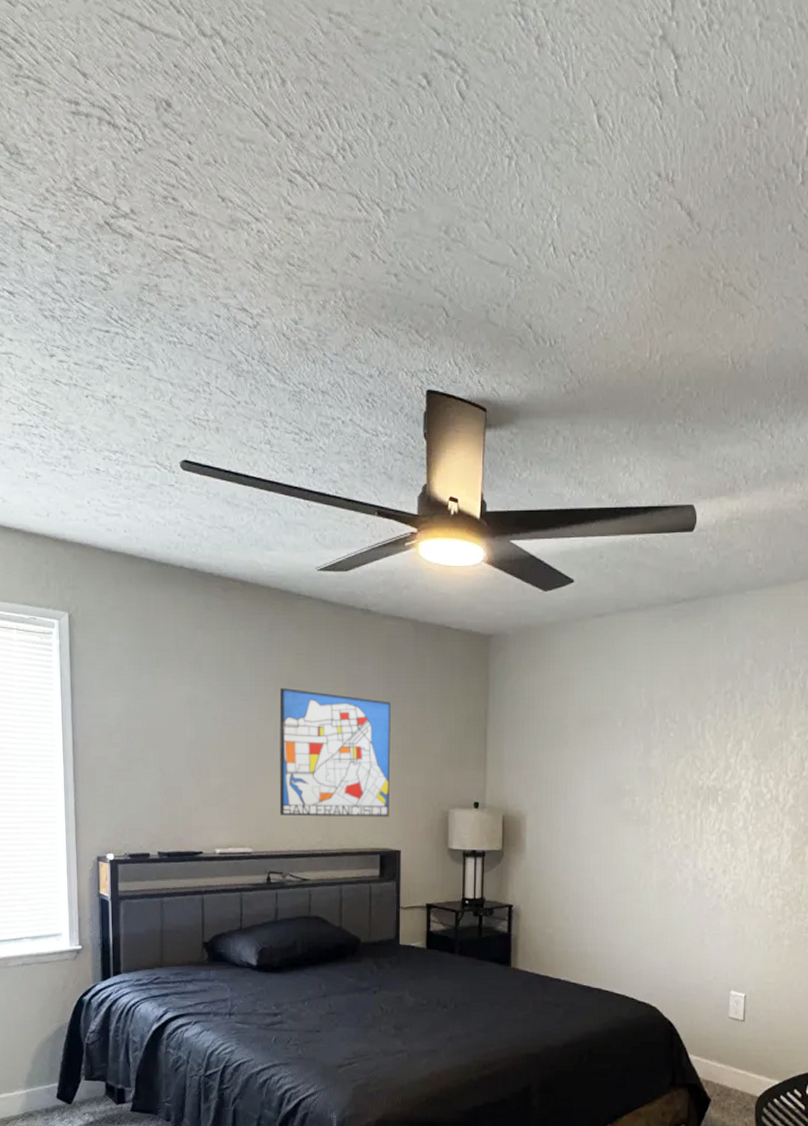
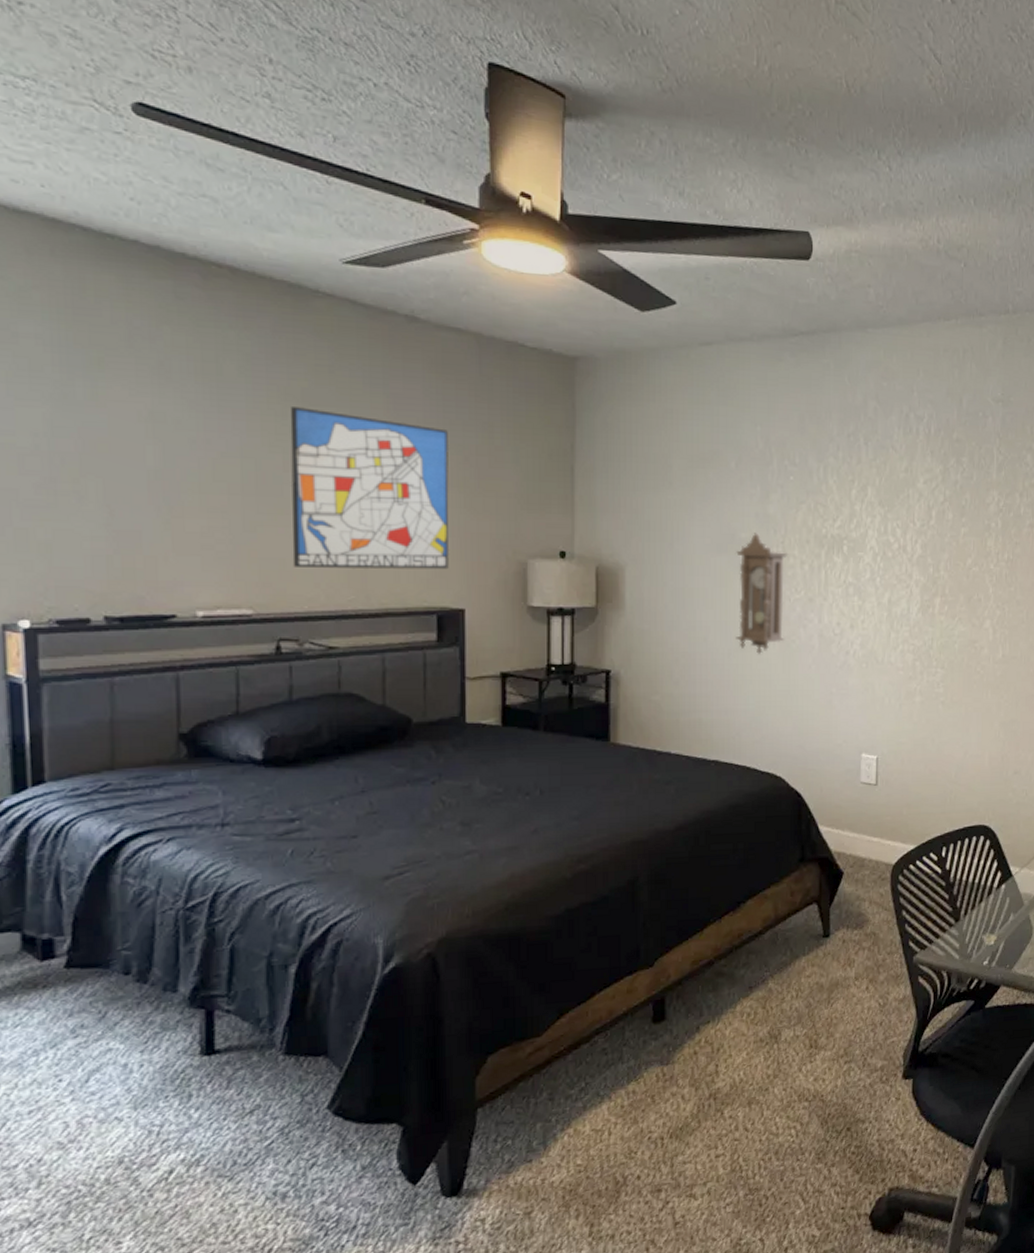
pendulum clock: none [619,785,667,895] -> present [736,533,788,654]

